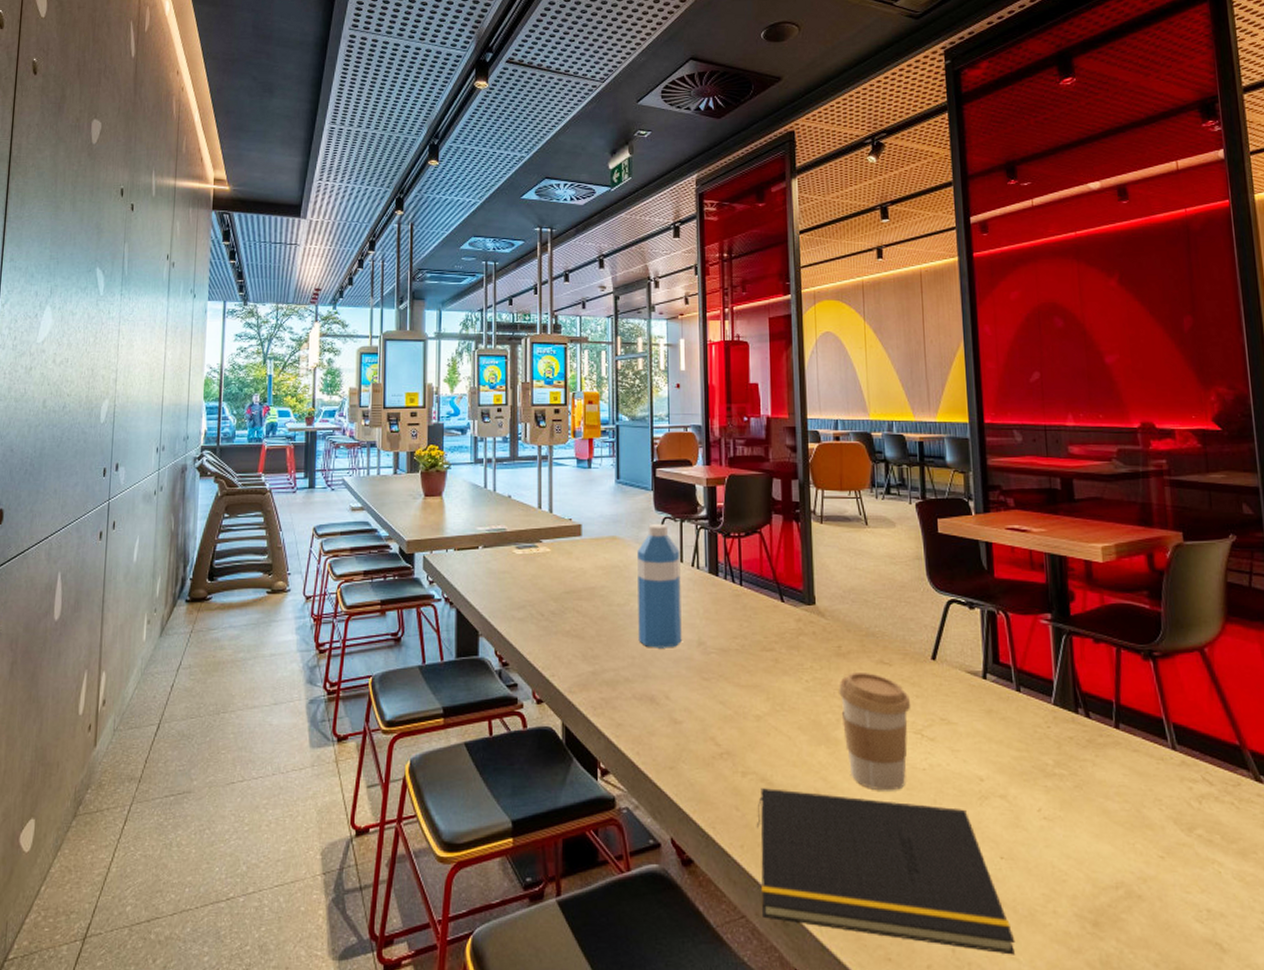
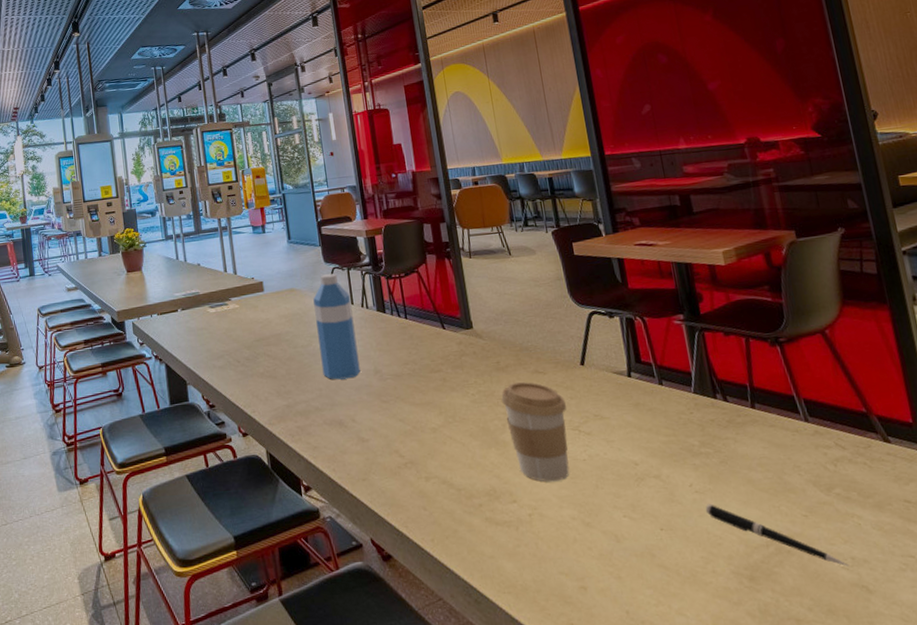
notepad: present [756,788,1016,955] -> none [442,488,682,612]
pen: none [1052,833,1204,920] -> present [705,504,850,567]

